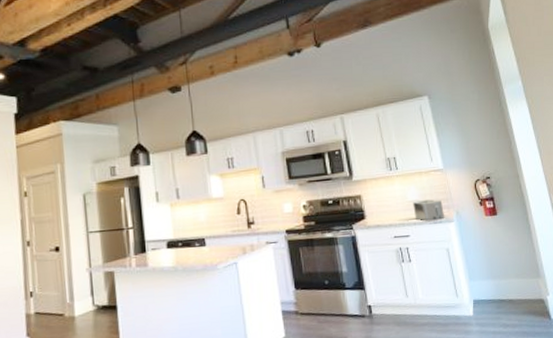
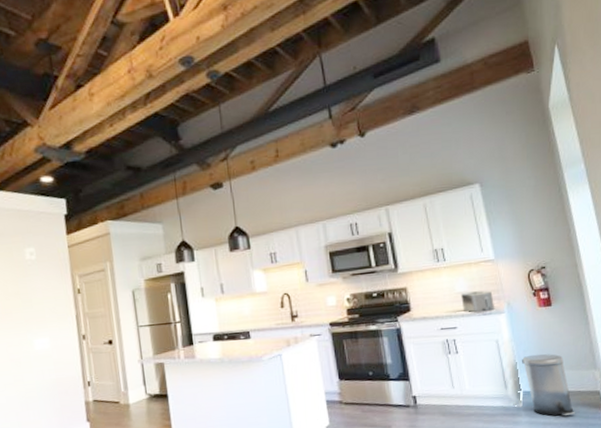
pedal bin: none [470,262,523,325] -> present [521,353,576,417]

